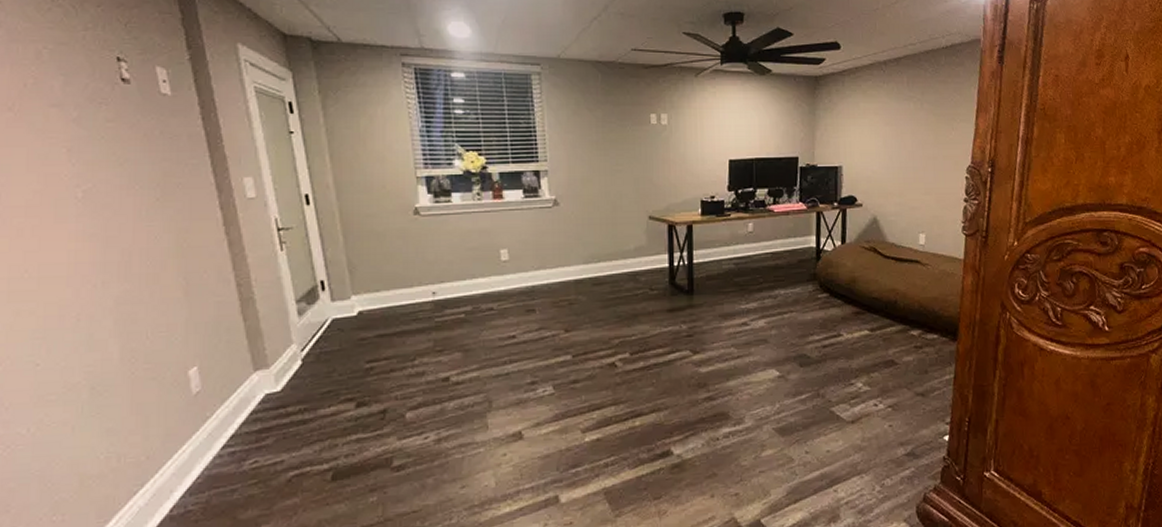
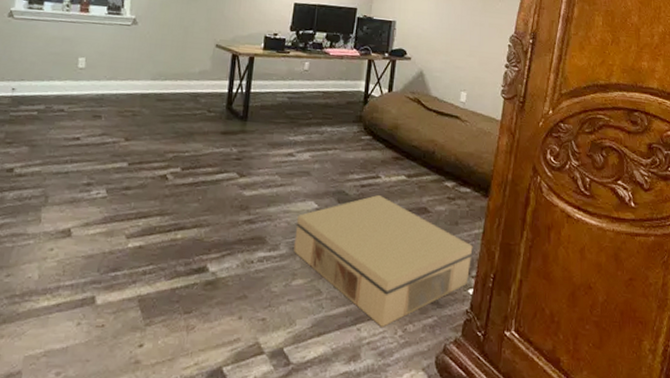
storage box: none [759,353,945,486] -> present [294,194,473,327]

